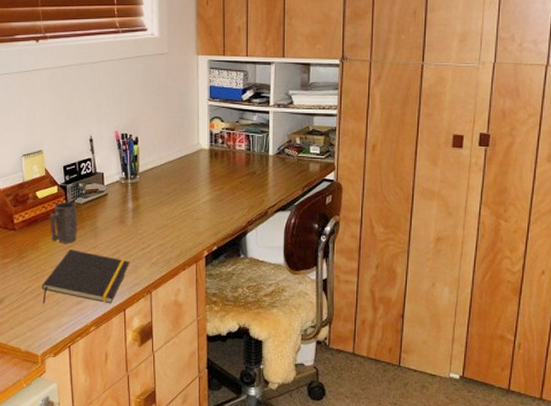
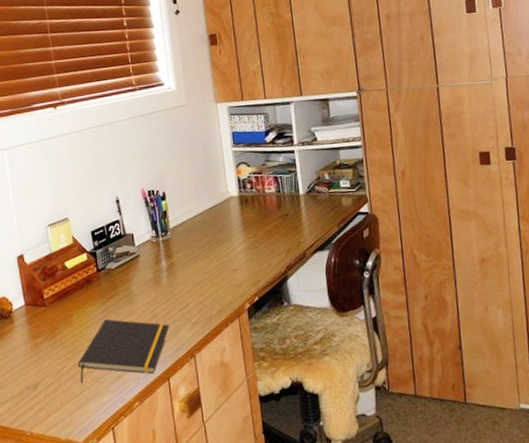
mug: present [49,202,77,244] -> none [80,268,112,314]

